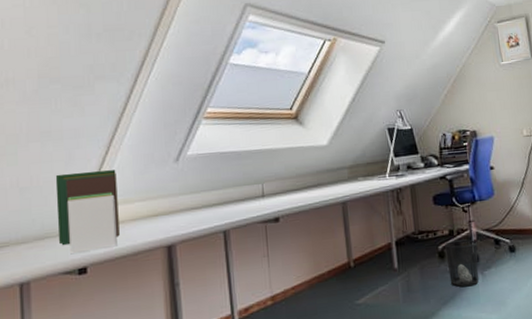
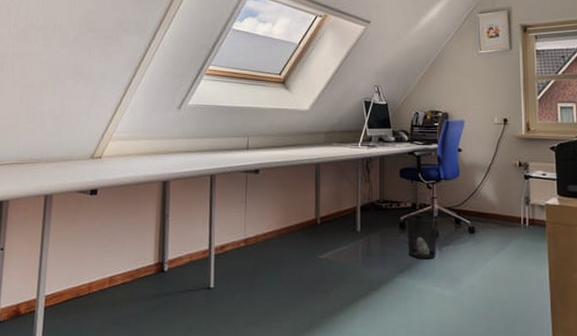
books: present [55,170,120,246] -> none [79,108,130,169]
books: present [68,192,117,255] -> none [86,128,126,177]

